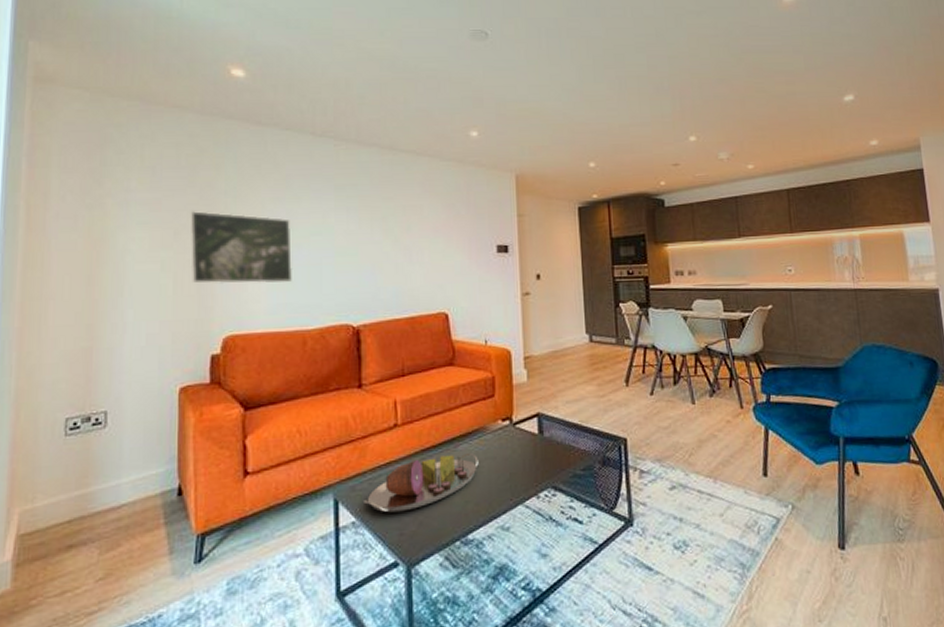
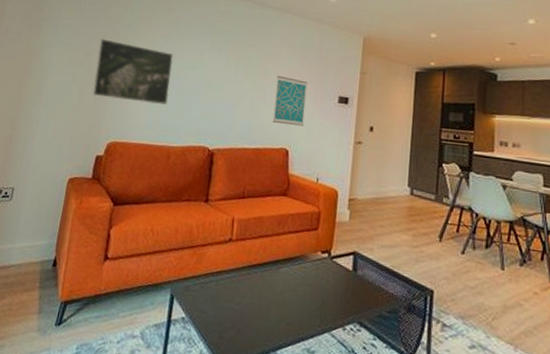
serving tray: present [364,453,479,513] -> none [194,274,296,317]
wall art: none [421,230,462,286] -> present [272,75,308,127]

